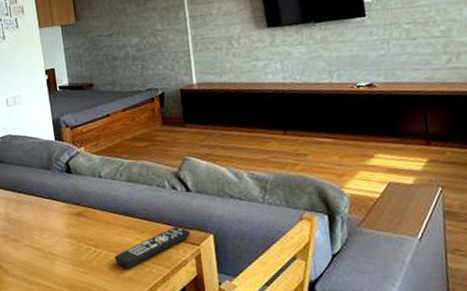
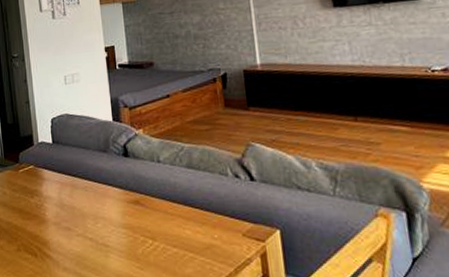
remote control: present [114,226,191,268] -> none [172,219,255,264]

